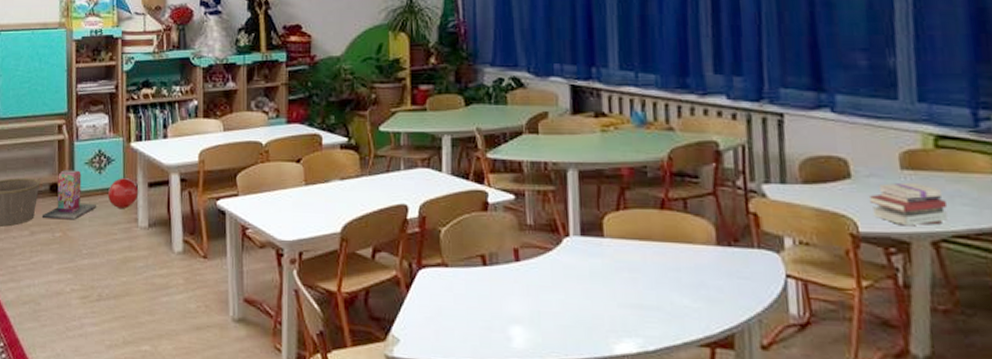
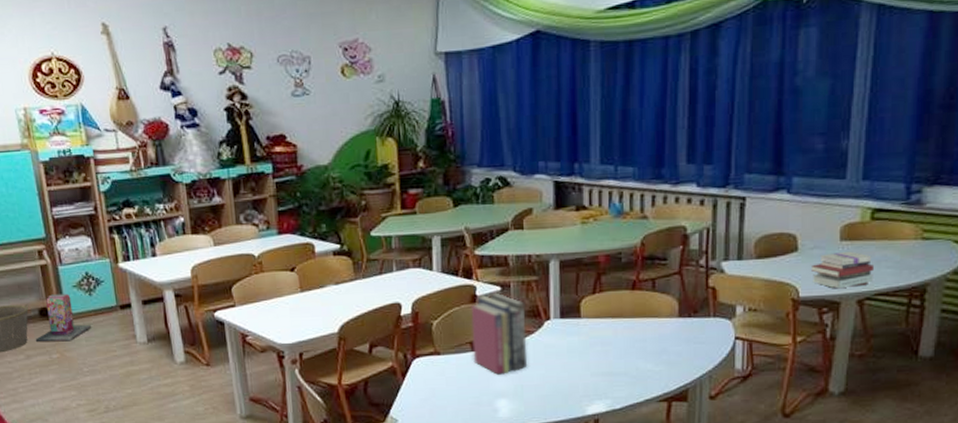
ball: present [107,177,139,208] -> none [101,297,134,327]
books: none [482,201,545,296] -> present [470,292,528,375]

